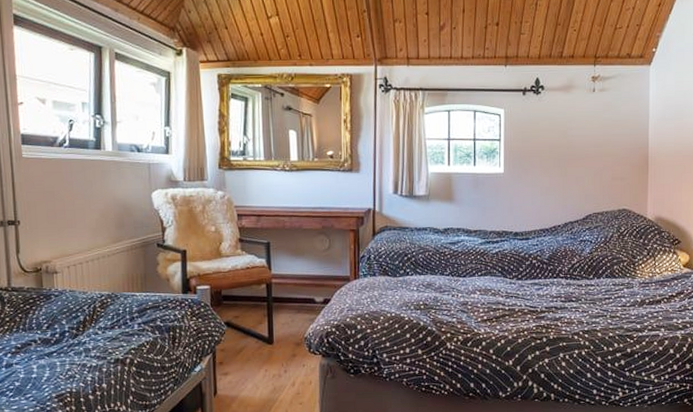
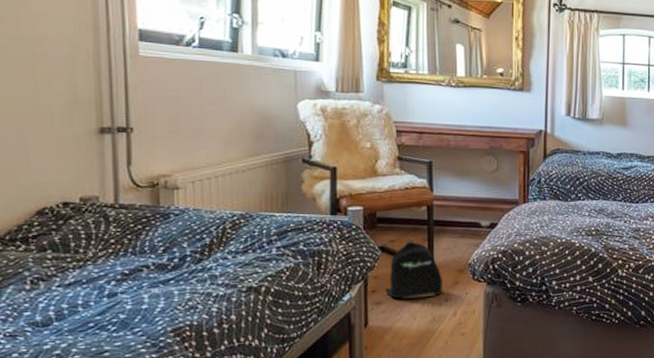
backpack: none [230,315,282,370] -> present [384,240,443,299]

